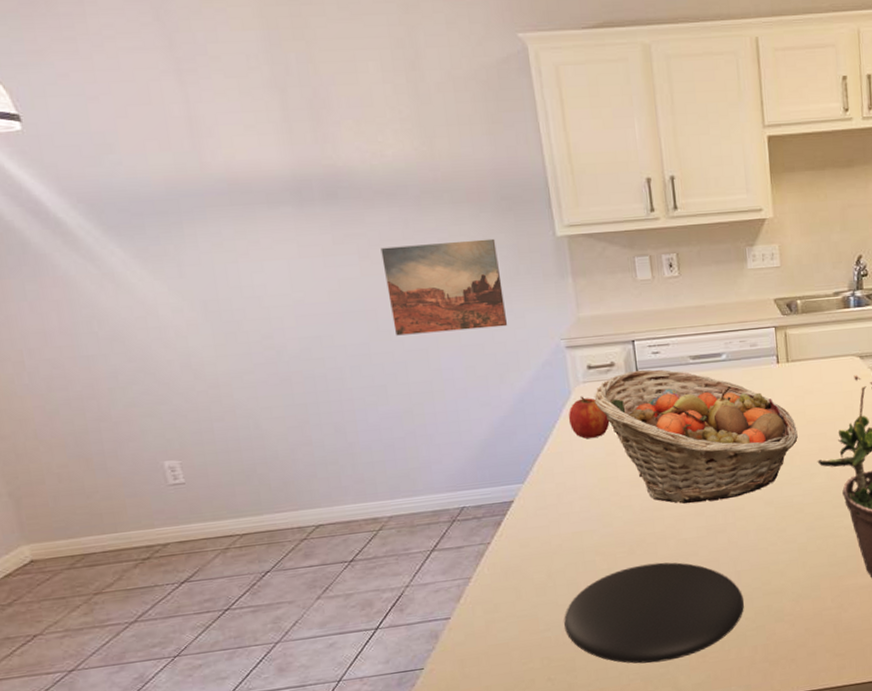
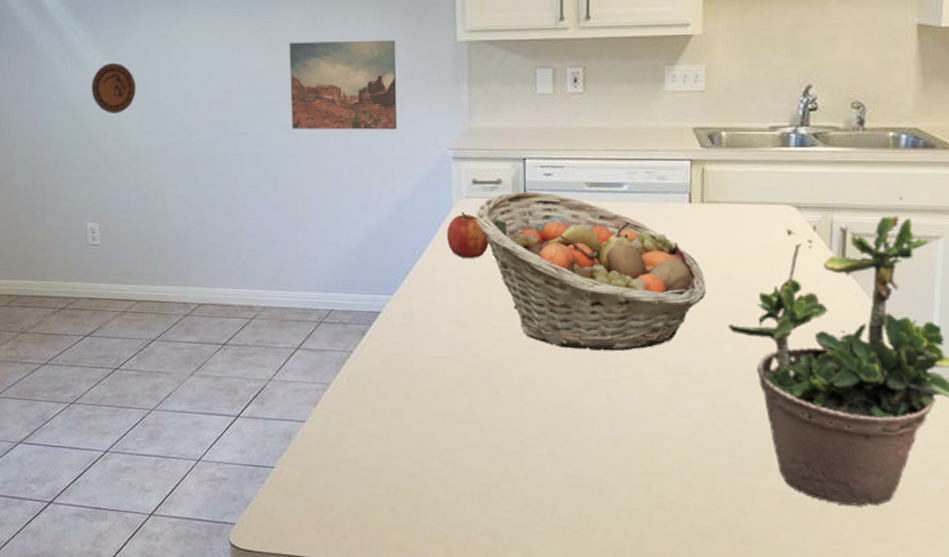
decorative plate: none [143,283,204,339] -> present [91,63,136,113]
plate: present [564,562,745,664] -> none [416,406,619,523]

